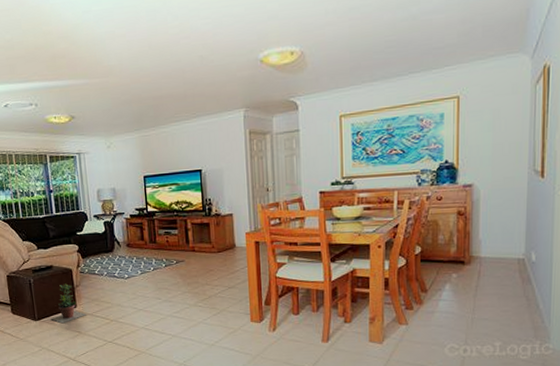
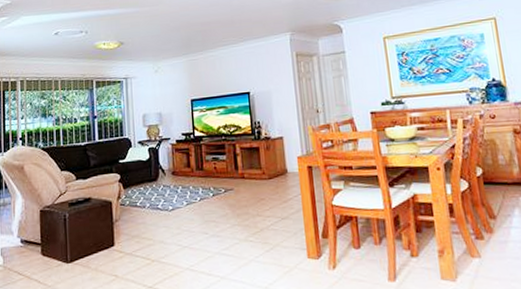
potted plant: present [51,283,86,324] -> none [85,218,125,266]

